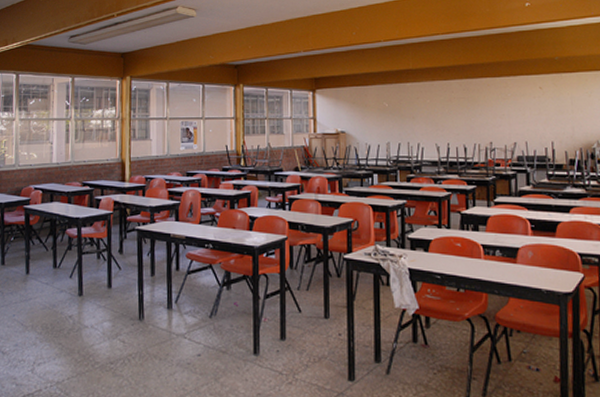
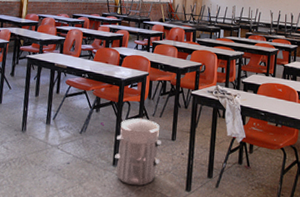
waste bin: none [255,292,312,378] -> present [115,117,161,186]

